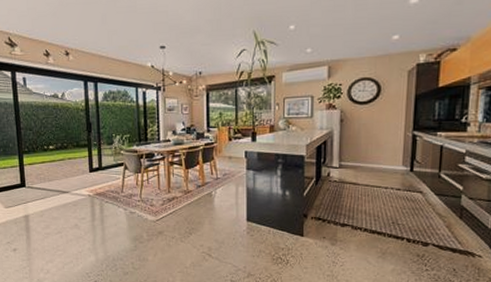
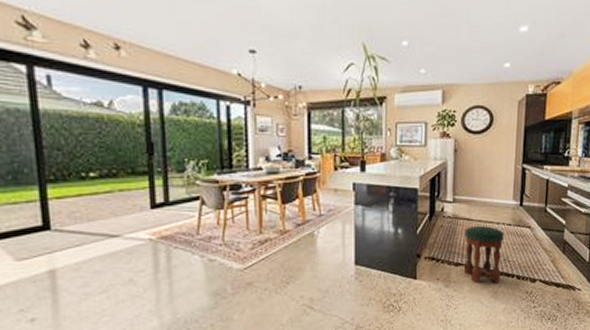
stool: none [351,190,393,244] -> present [464,226,504,282]

